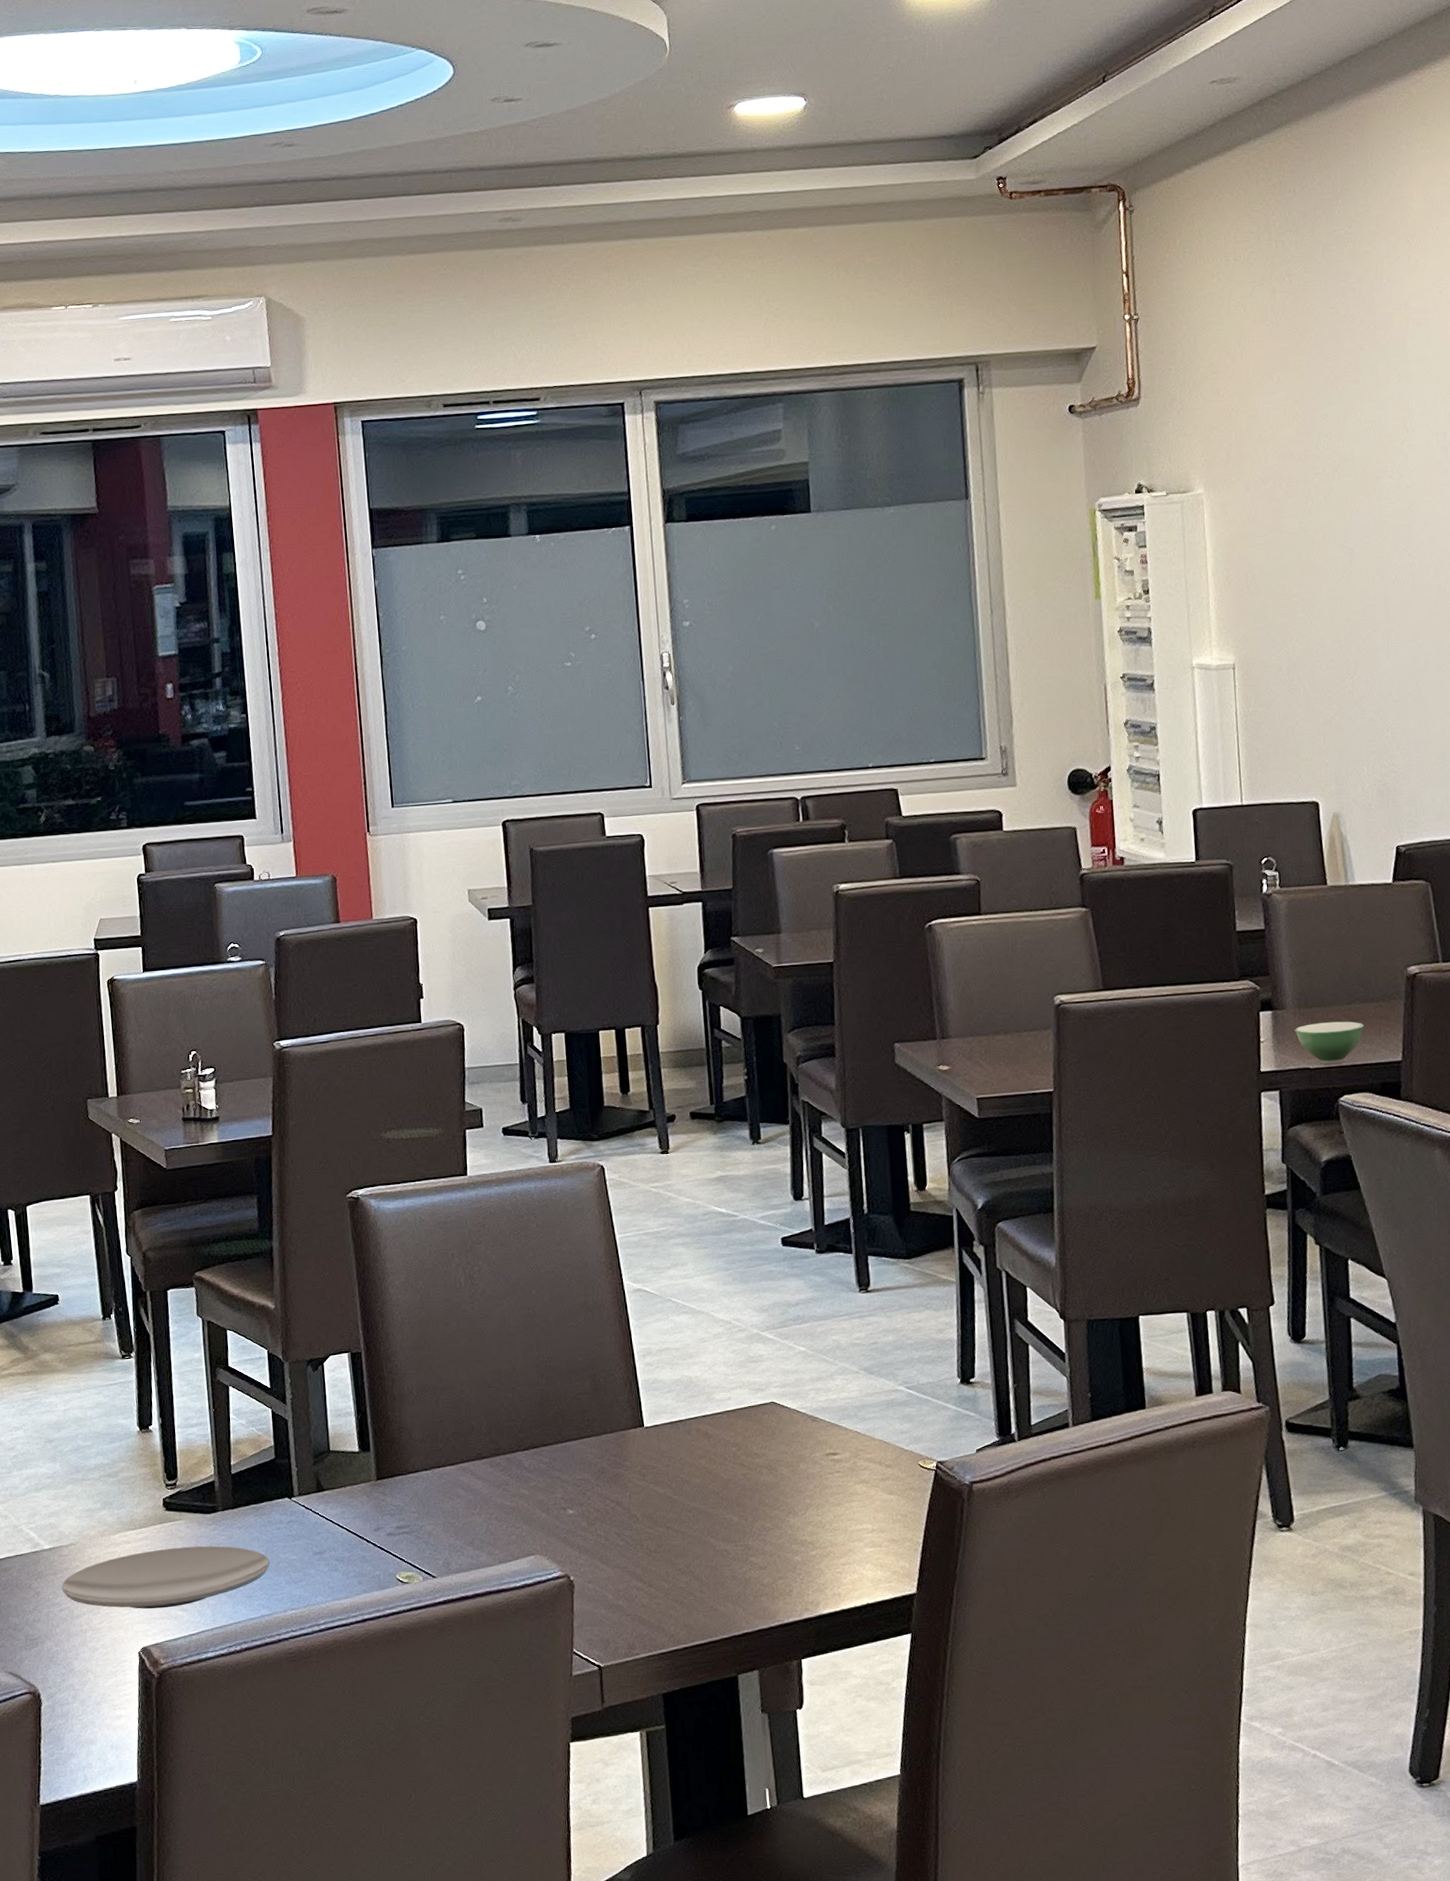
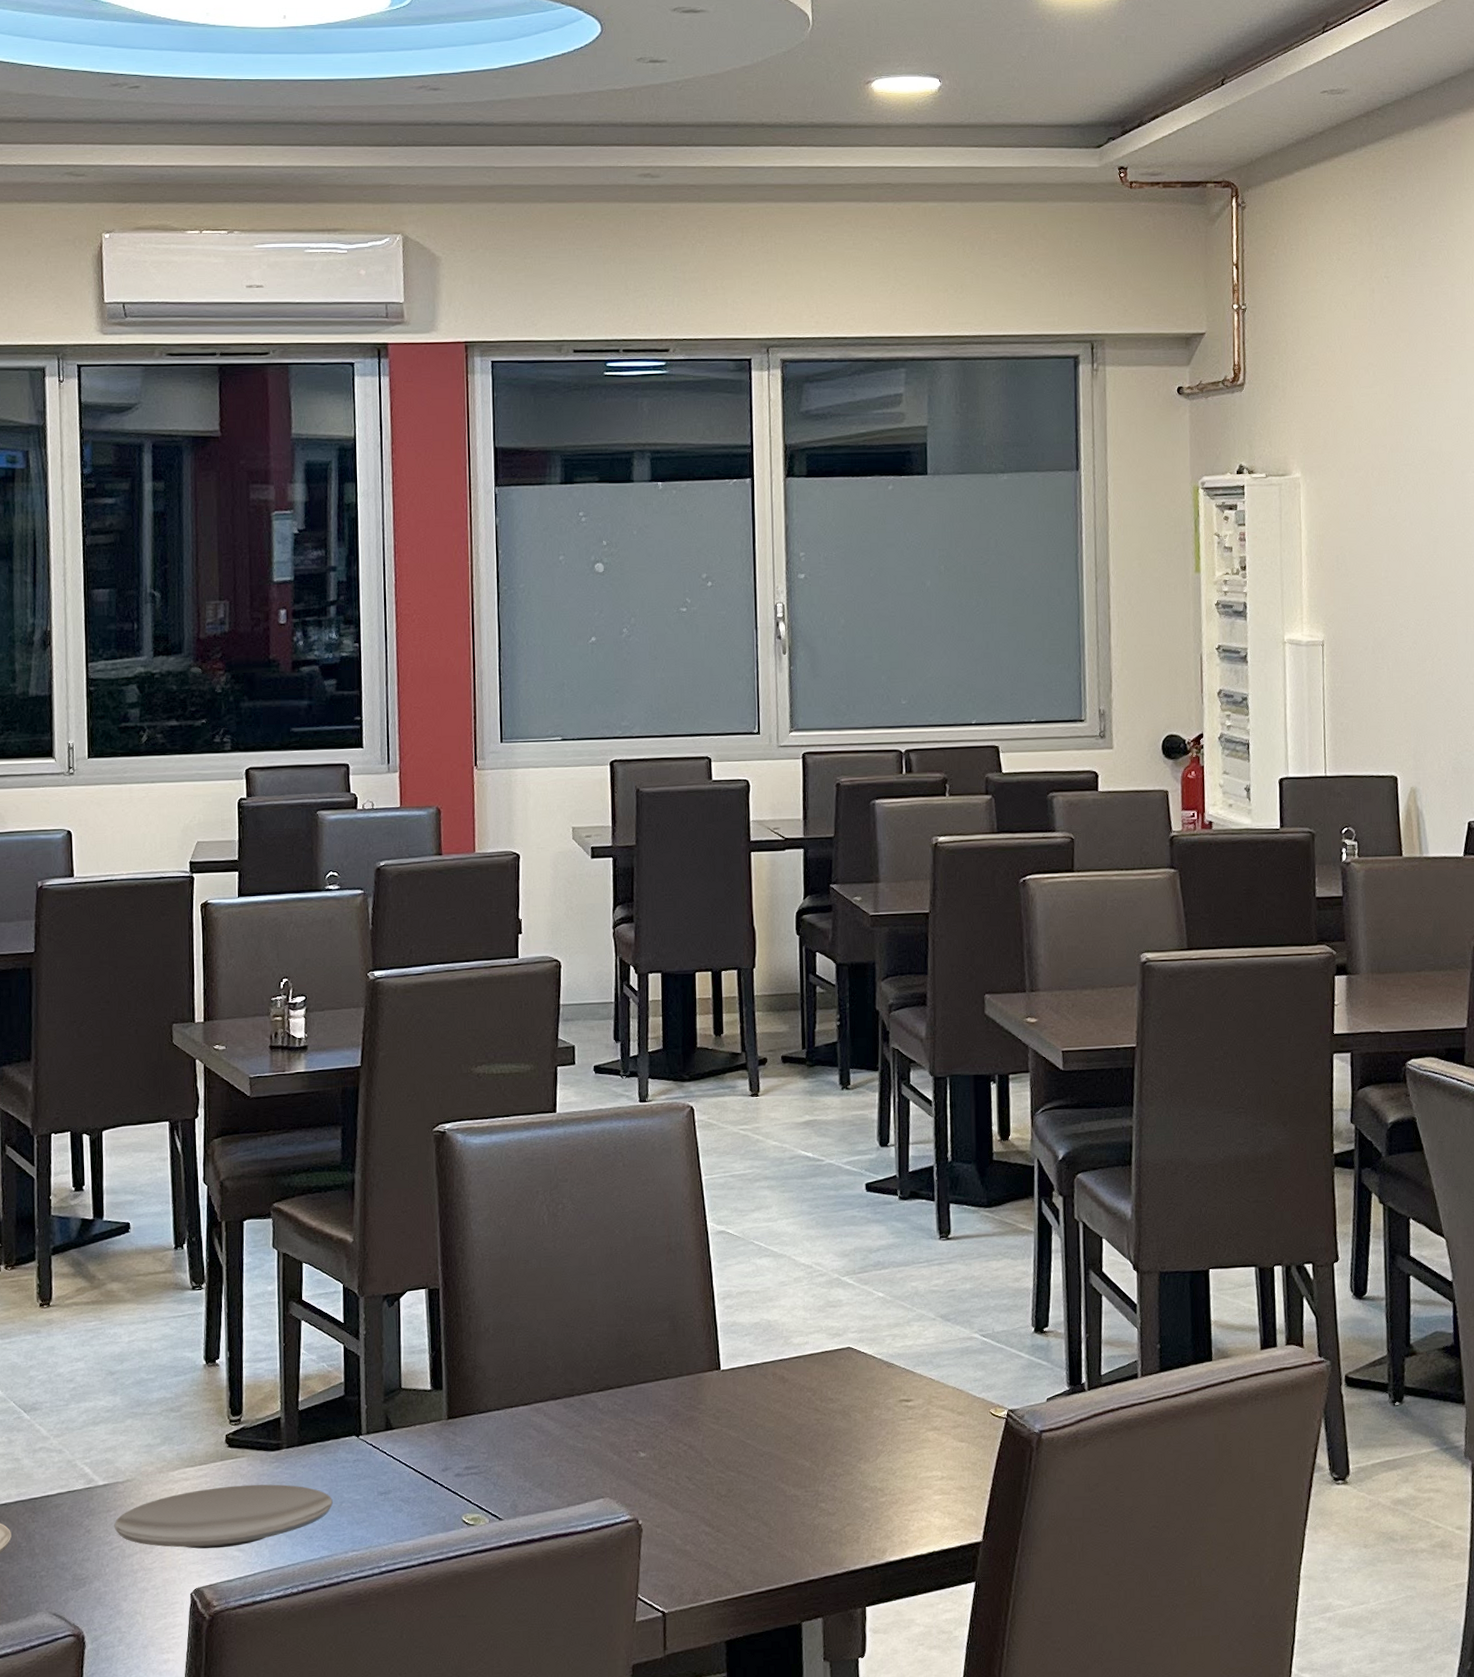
bowl: present [1295,1021,1365,1066] -> none [1367,987,1433,1030]

